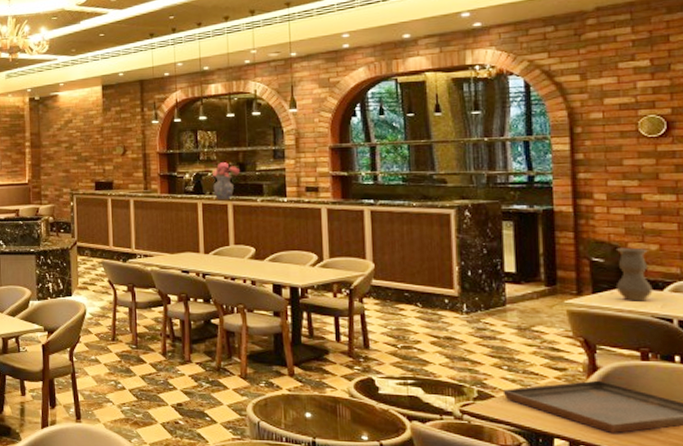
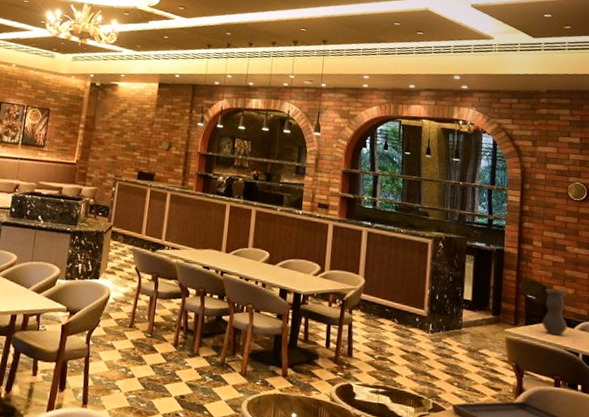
flower arrangement: present [211,162,240,201] -> none [241,170,266,206]

